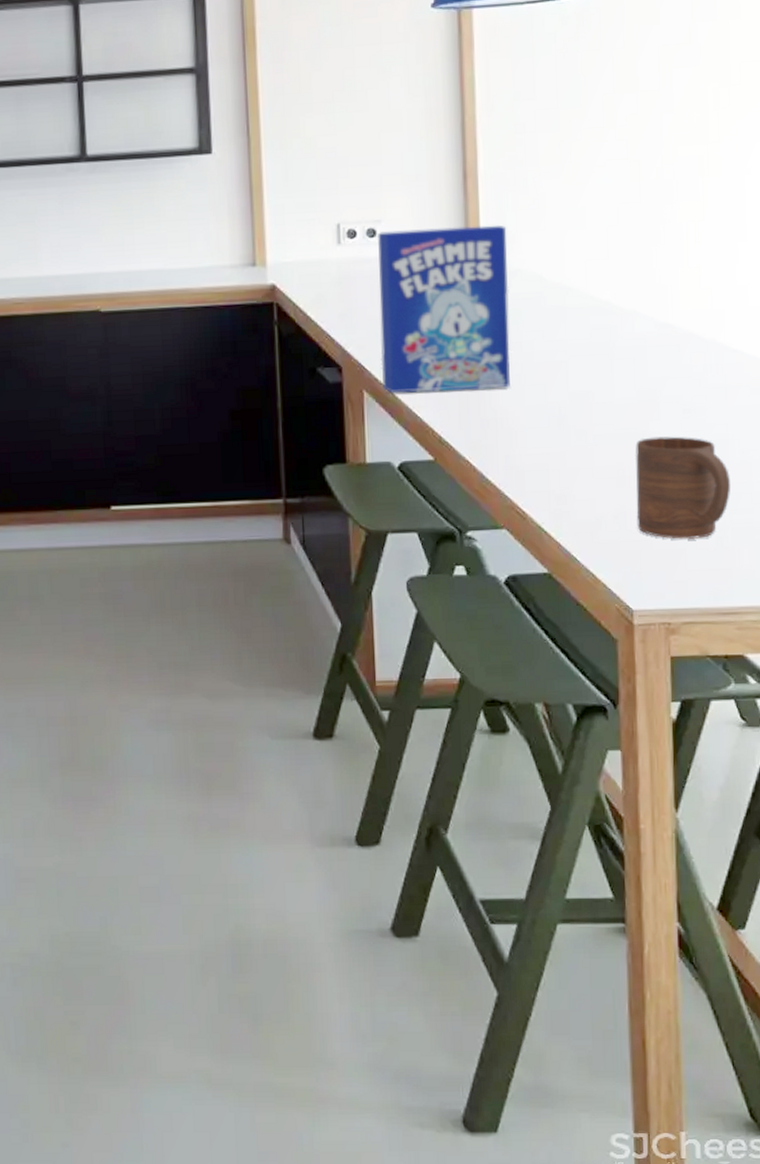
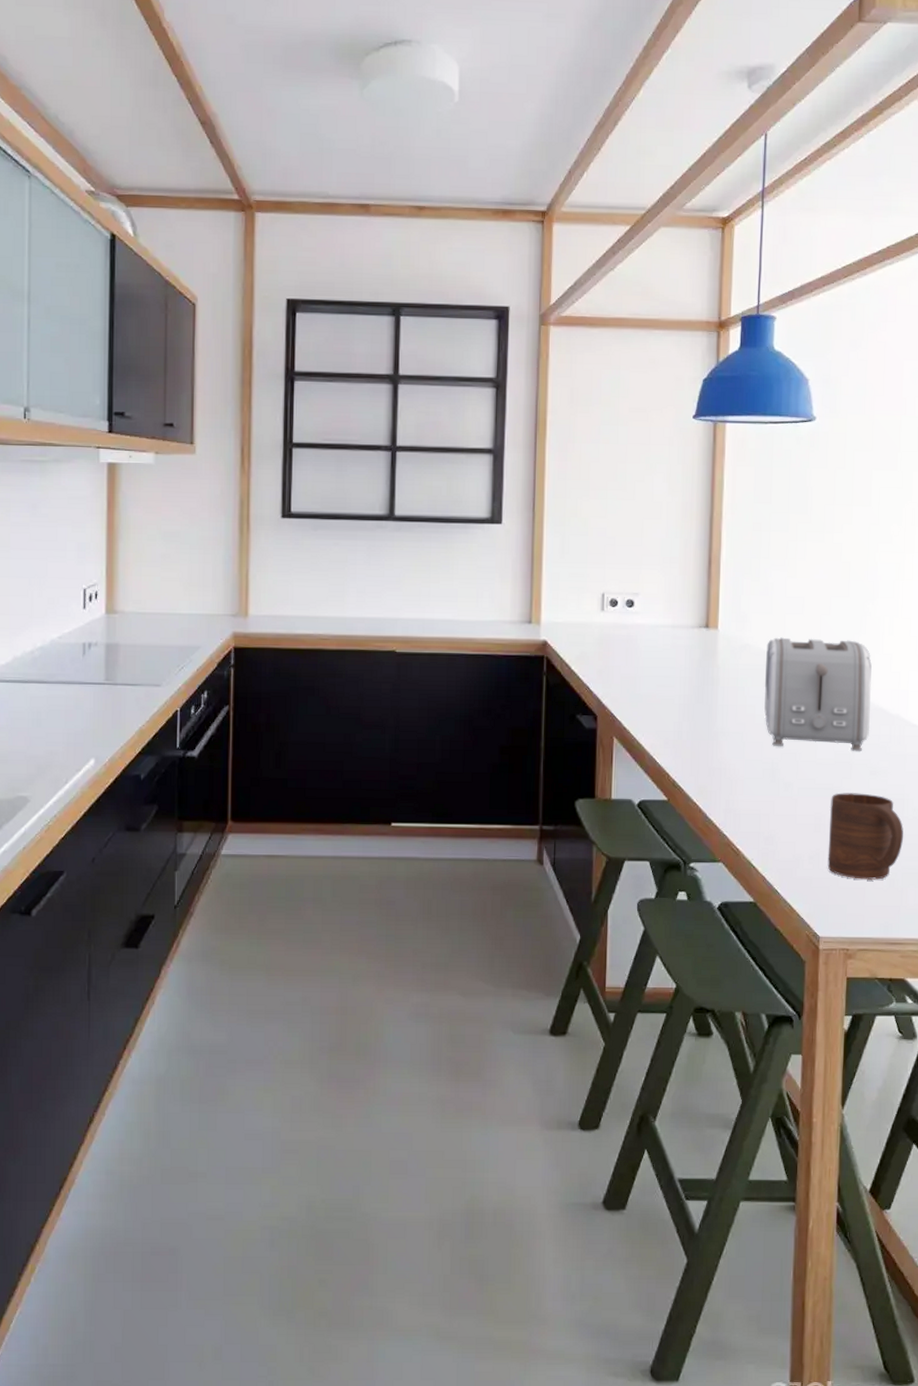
cereal box: present [376,225,510,394] -> none [629,603,741,743]
toaster: none [542,254,678,388] -> present [764,637,872,752]

